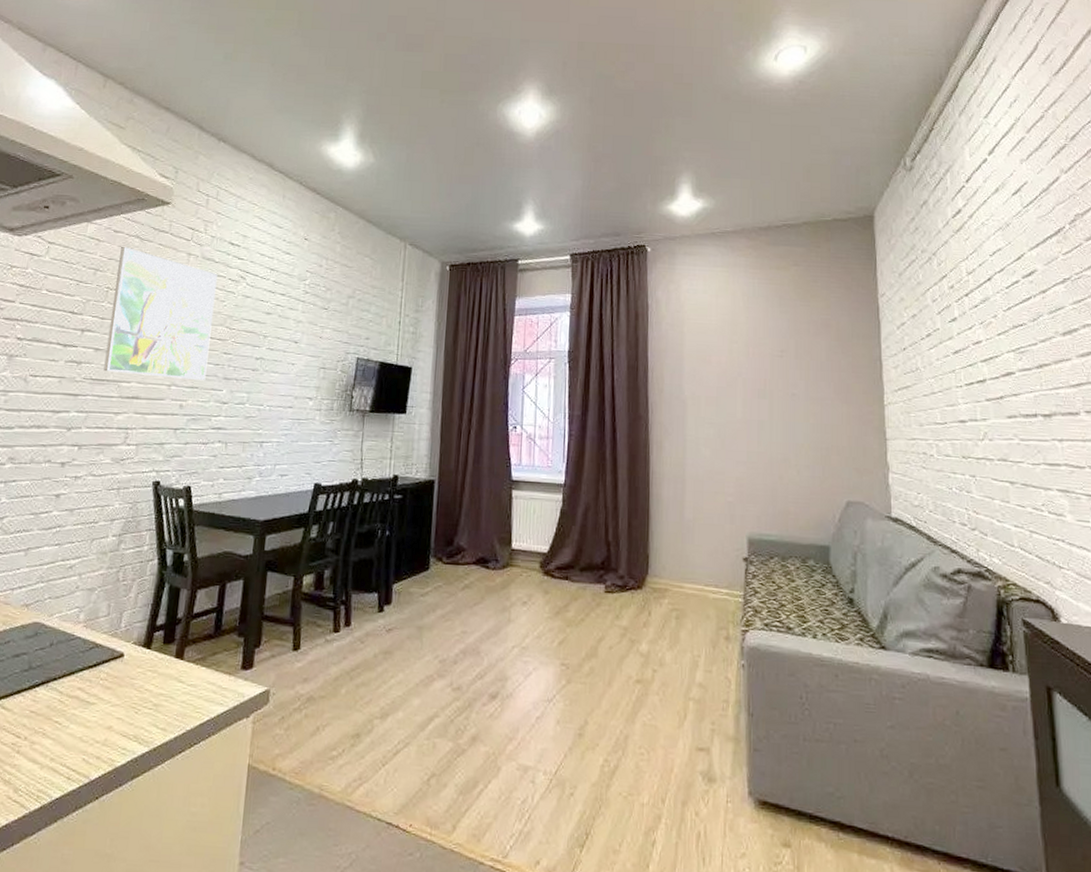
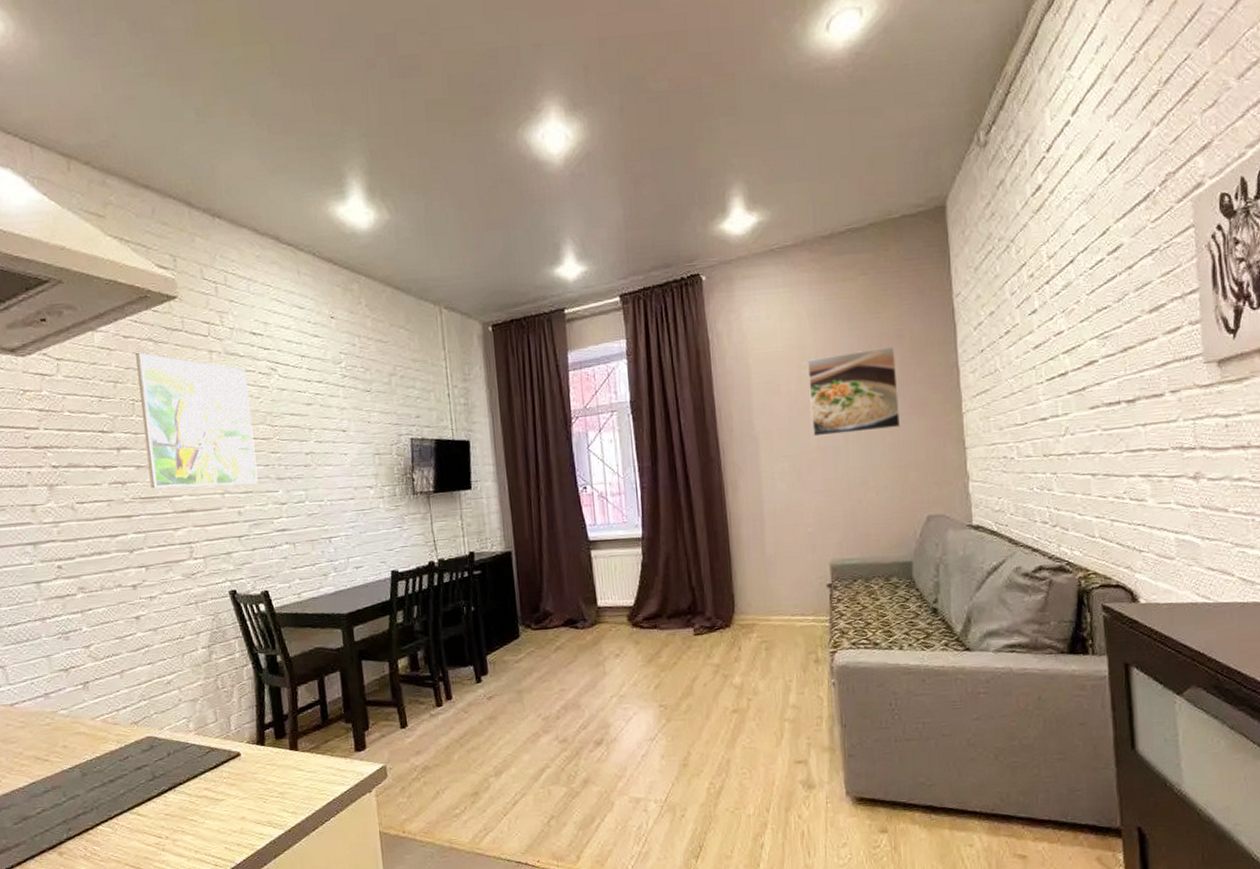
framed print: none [738,333,824,411] -> present [806,346,901,437]

